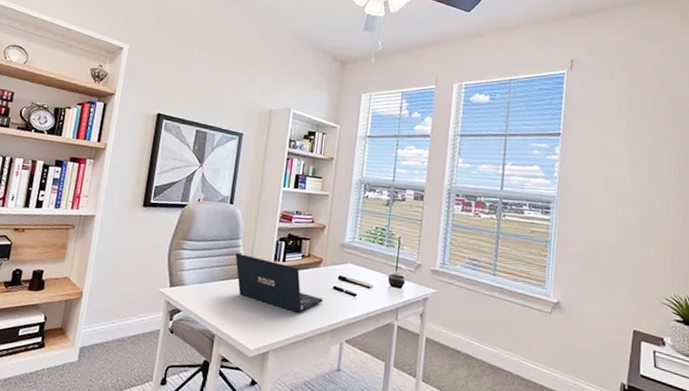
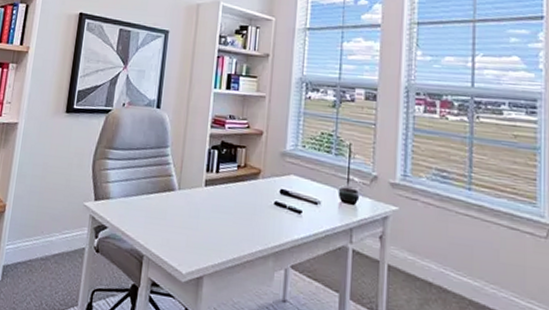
laptop: present [235,253,323,313] -> none [163,163,263,233]

